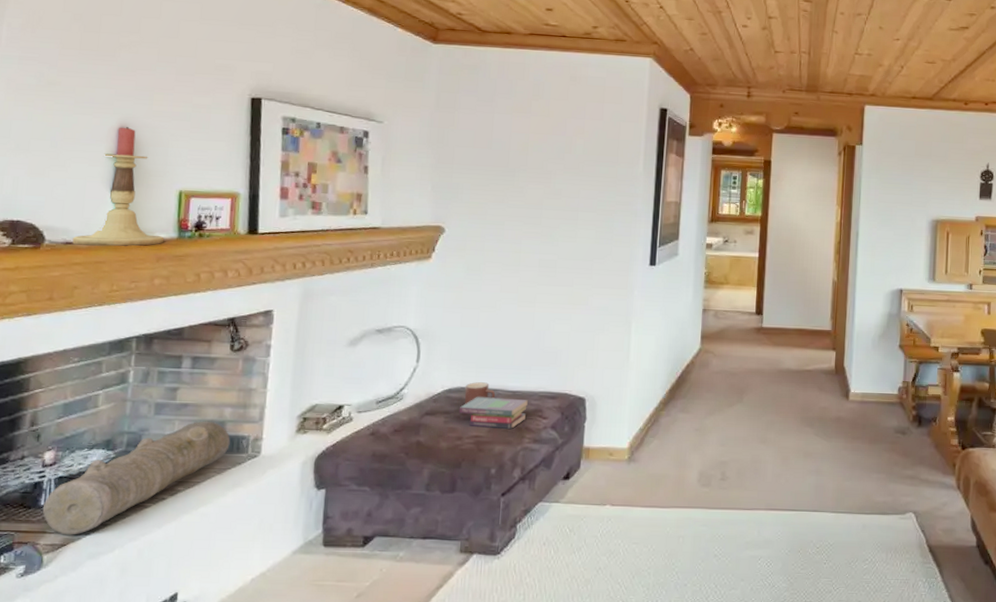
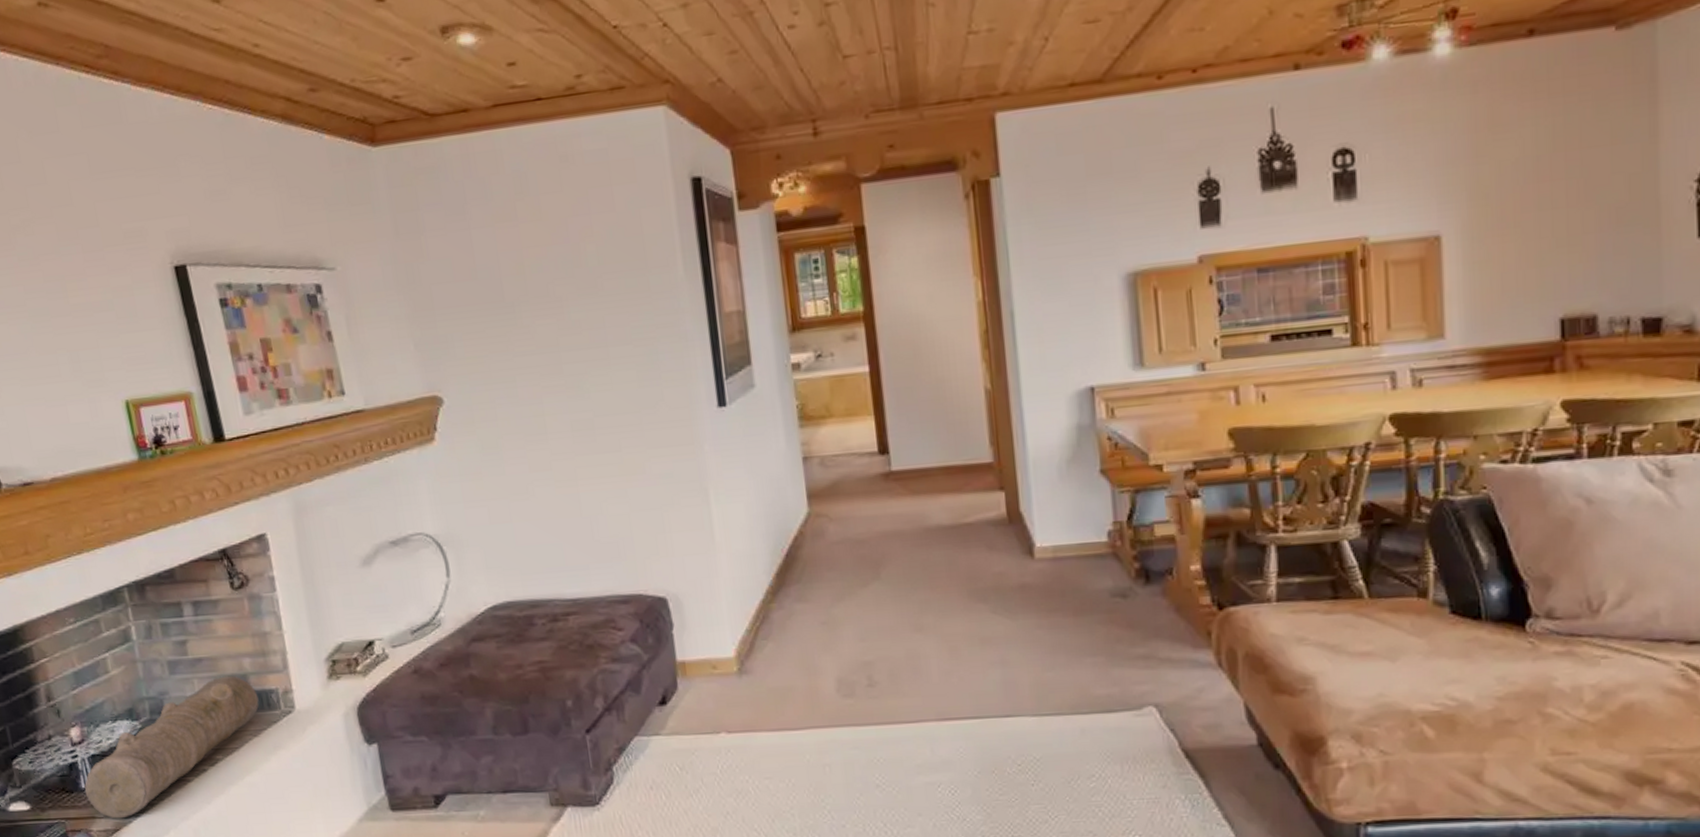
candlestick: present [72,127,165,247] -> none [29,331,126,485]
books: present [458,397,528,430] -> none [510,608,596,651]
mug: present [464,382,496,404] -> none [512,592,553,623]

